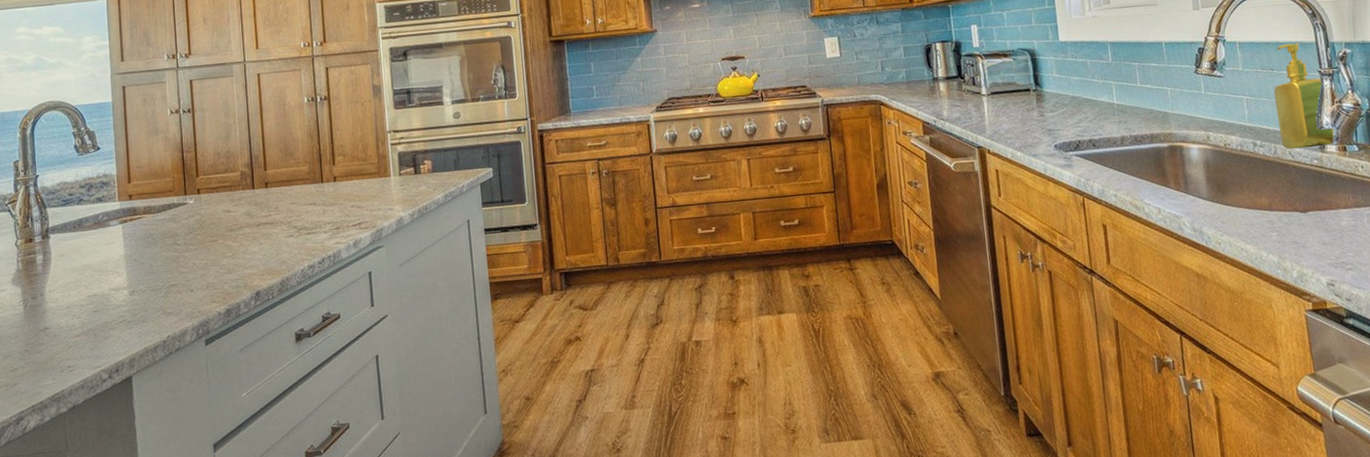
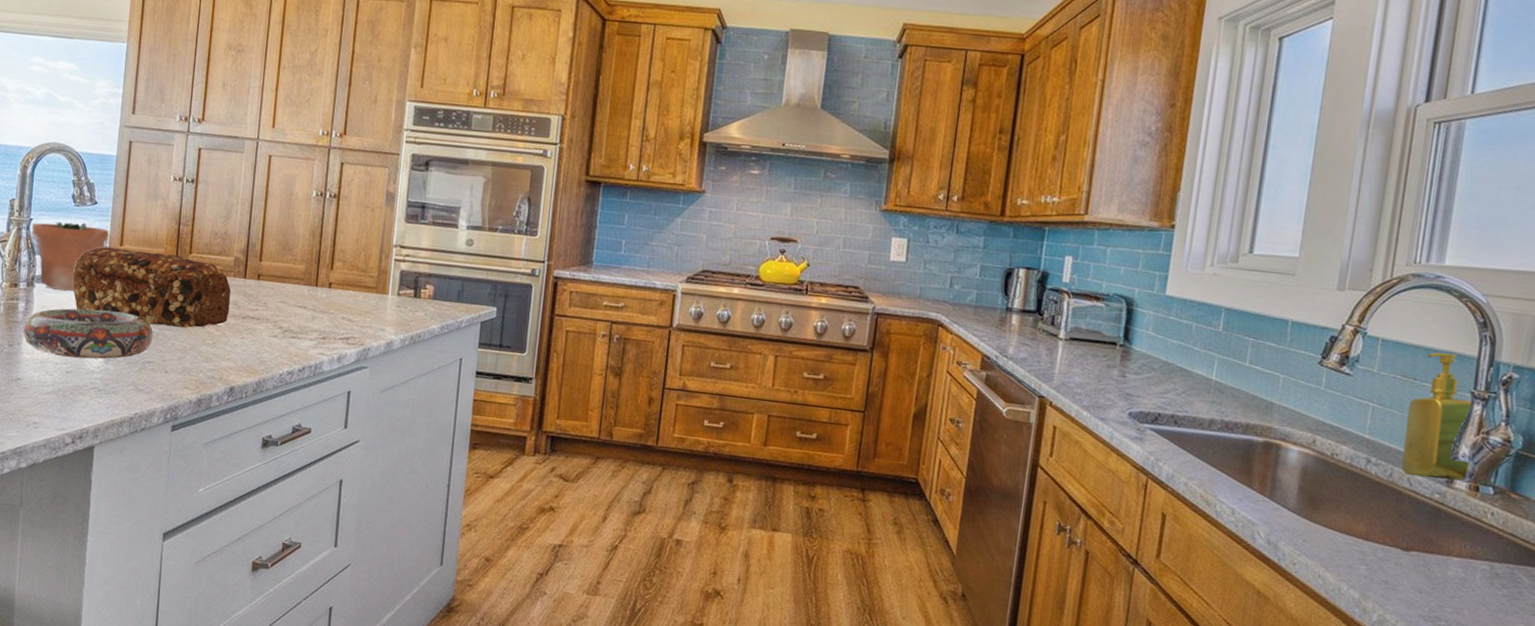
planter: none [39,169,116,237] -> present [32,221,109,291]
decorative bowl: none [44,243,174,299] -> present [23,308,154,359]
bread loaf: none [86,180,244,251] -> present [72,246,231,328]

